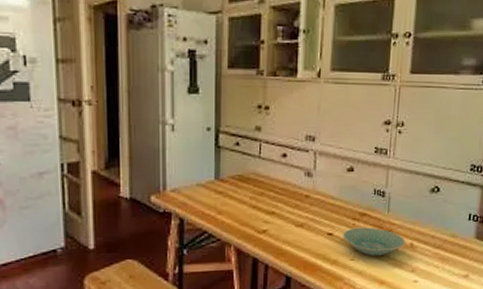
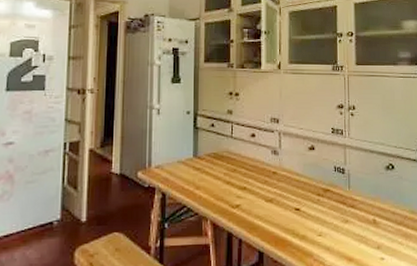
bowl: present [343,227,406,256] -> none [309,203,368,232]

